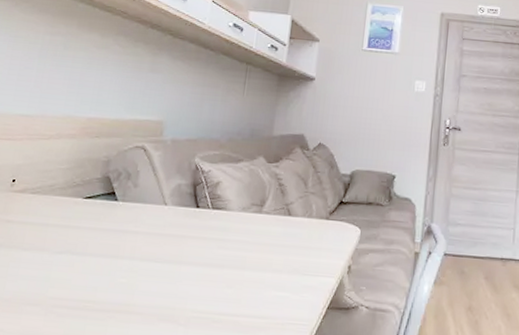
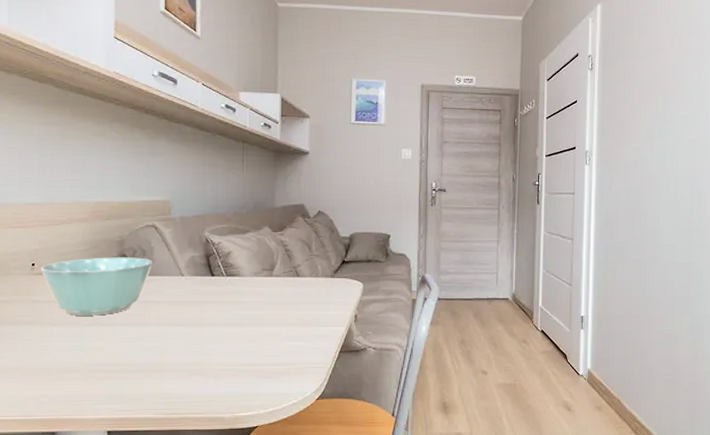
bowl: none [19,177,138,243] -> present [40,257,154,316]

